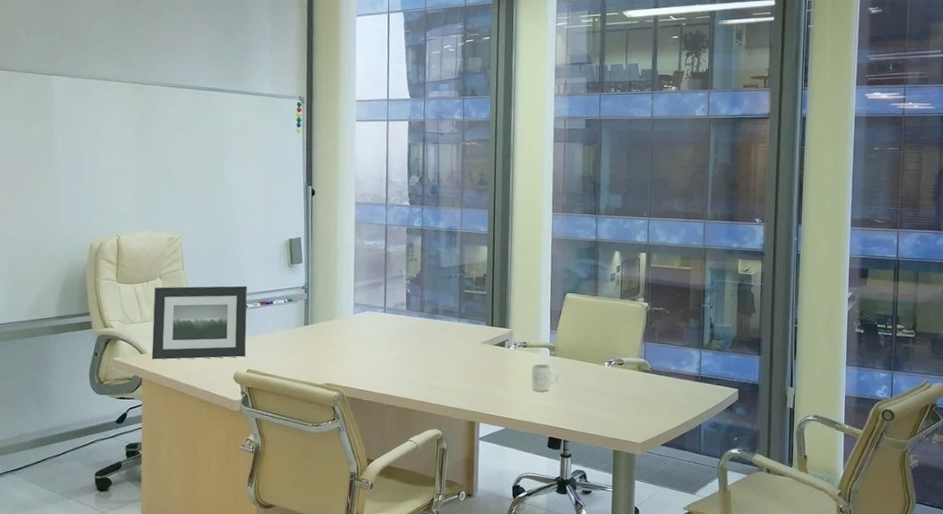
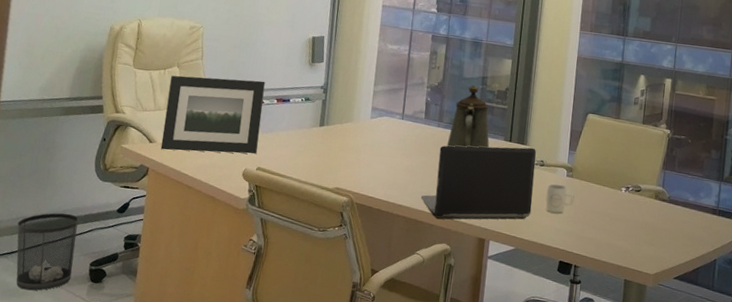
waste bin: none [21,427,79,504] -> present [16,213,79,291]
laptop computer: none [409,330,519,406] -> present [420,145,536,220]
coffee pot: none [430,274,472,336] -> present [446,85,489,148]

